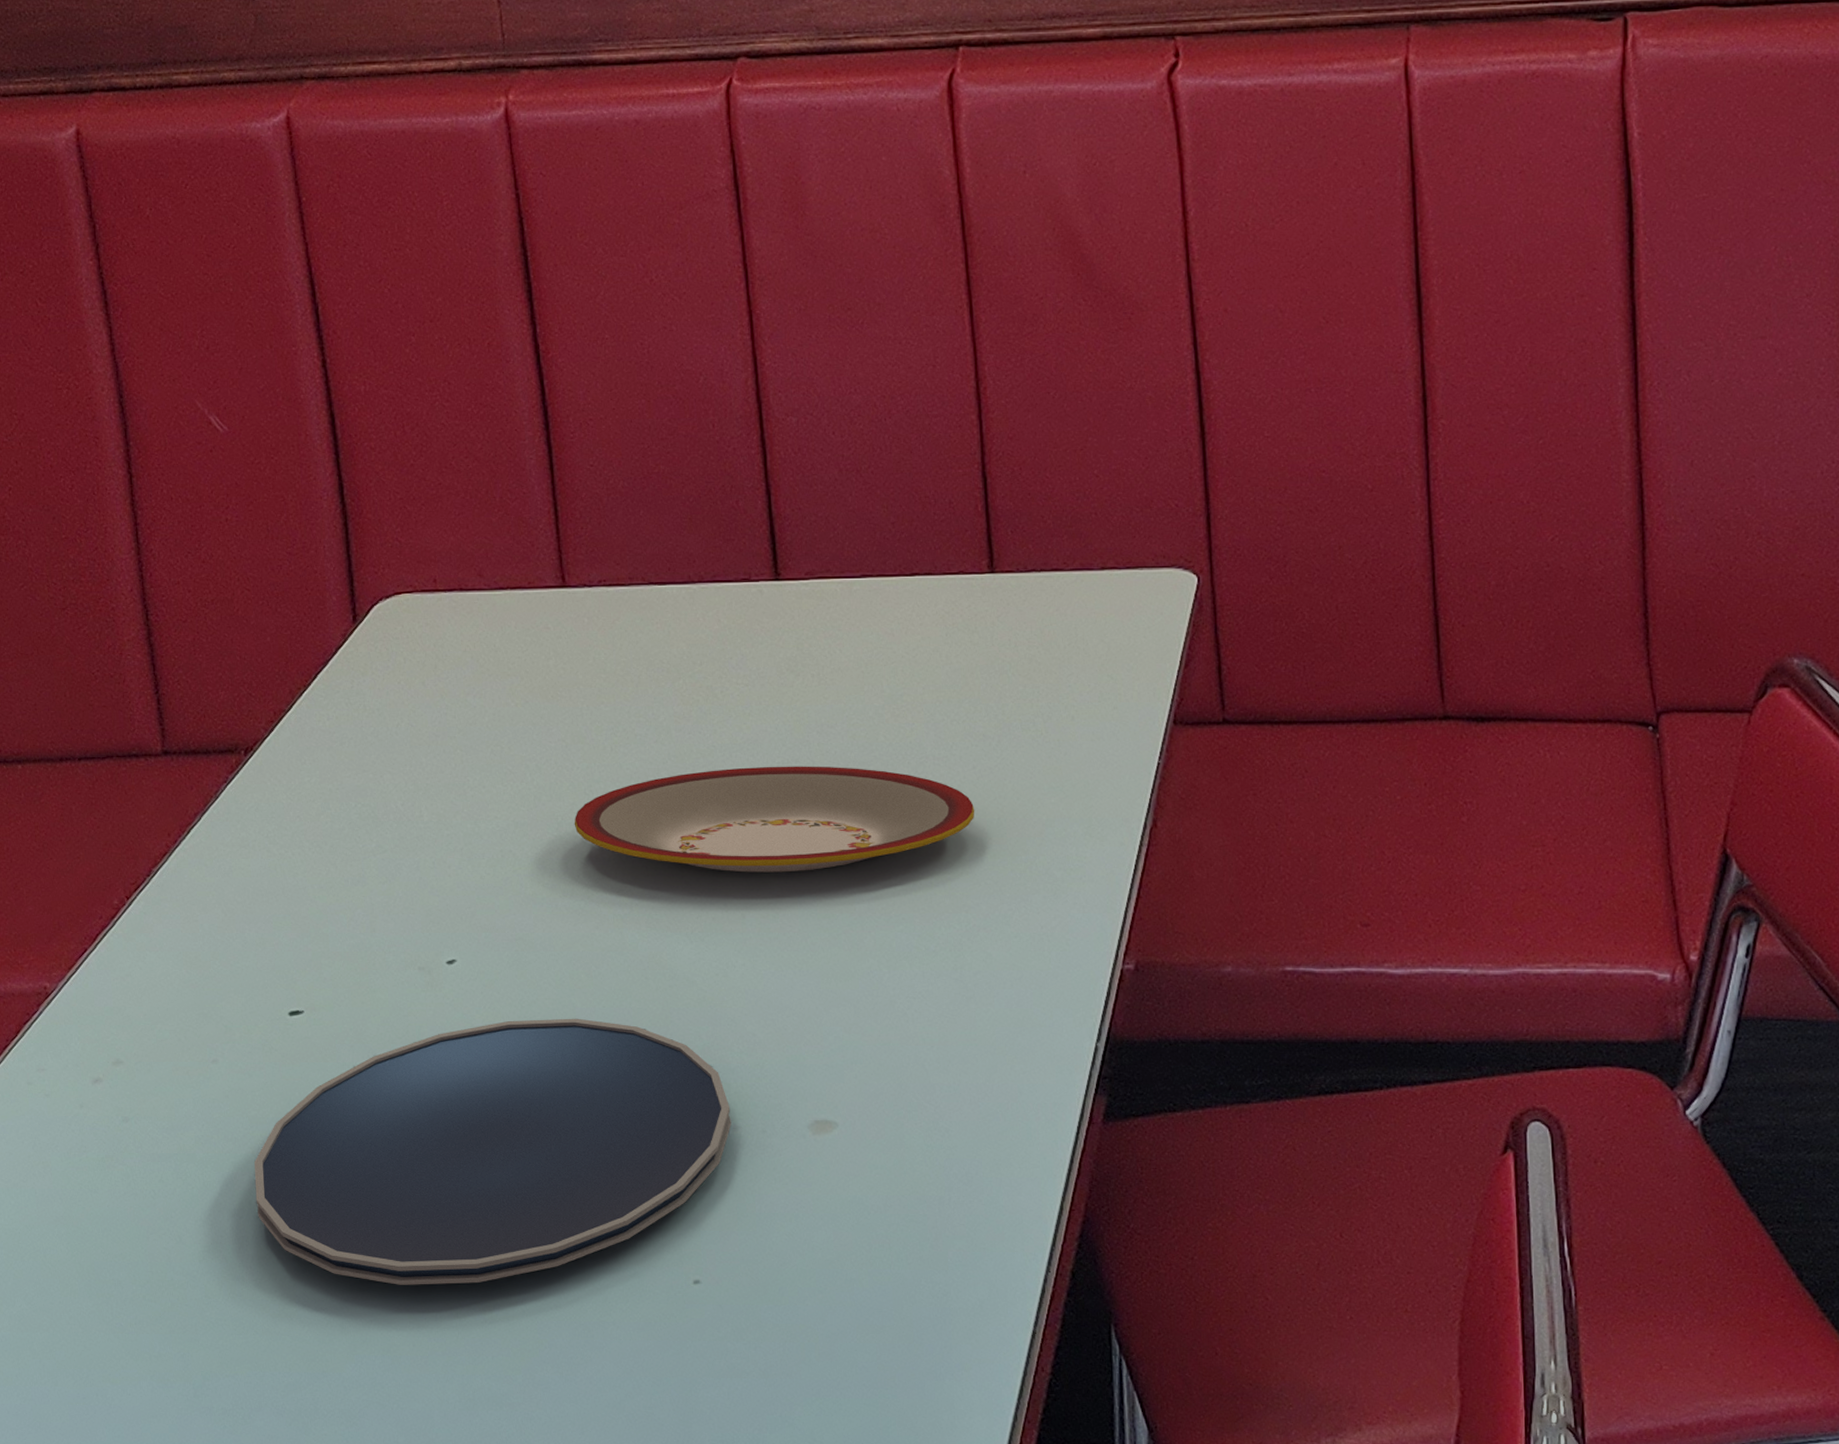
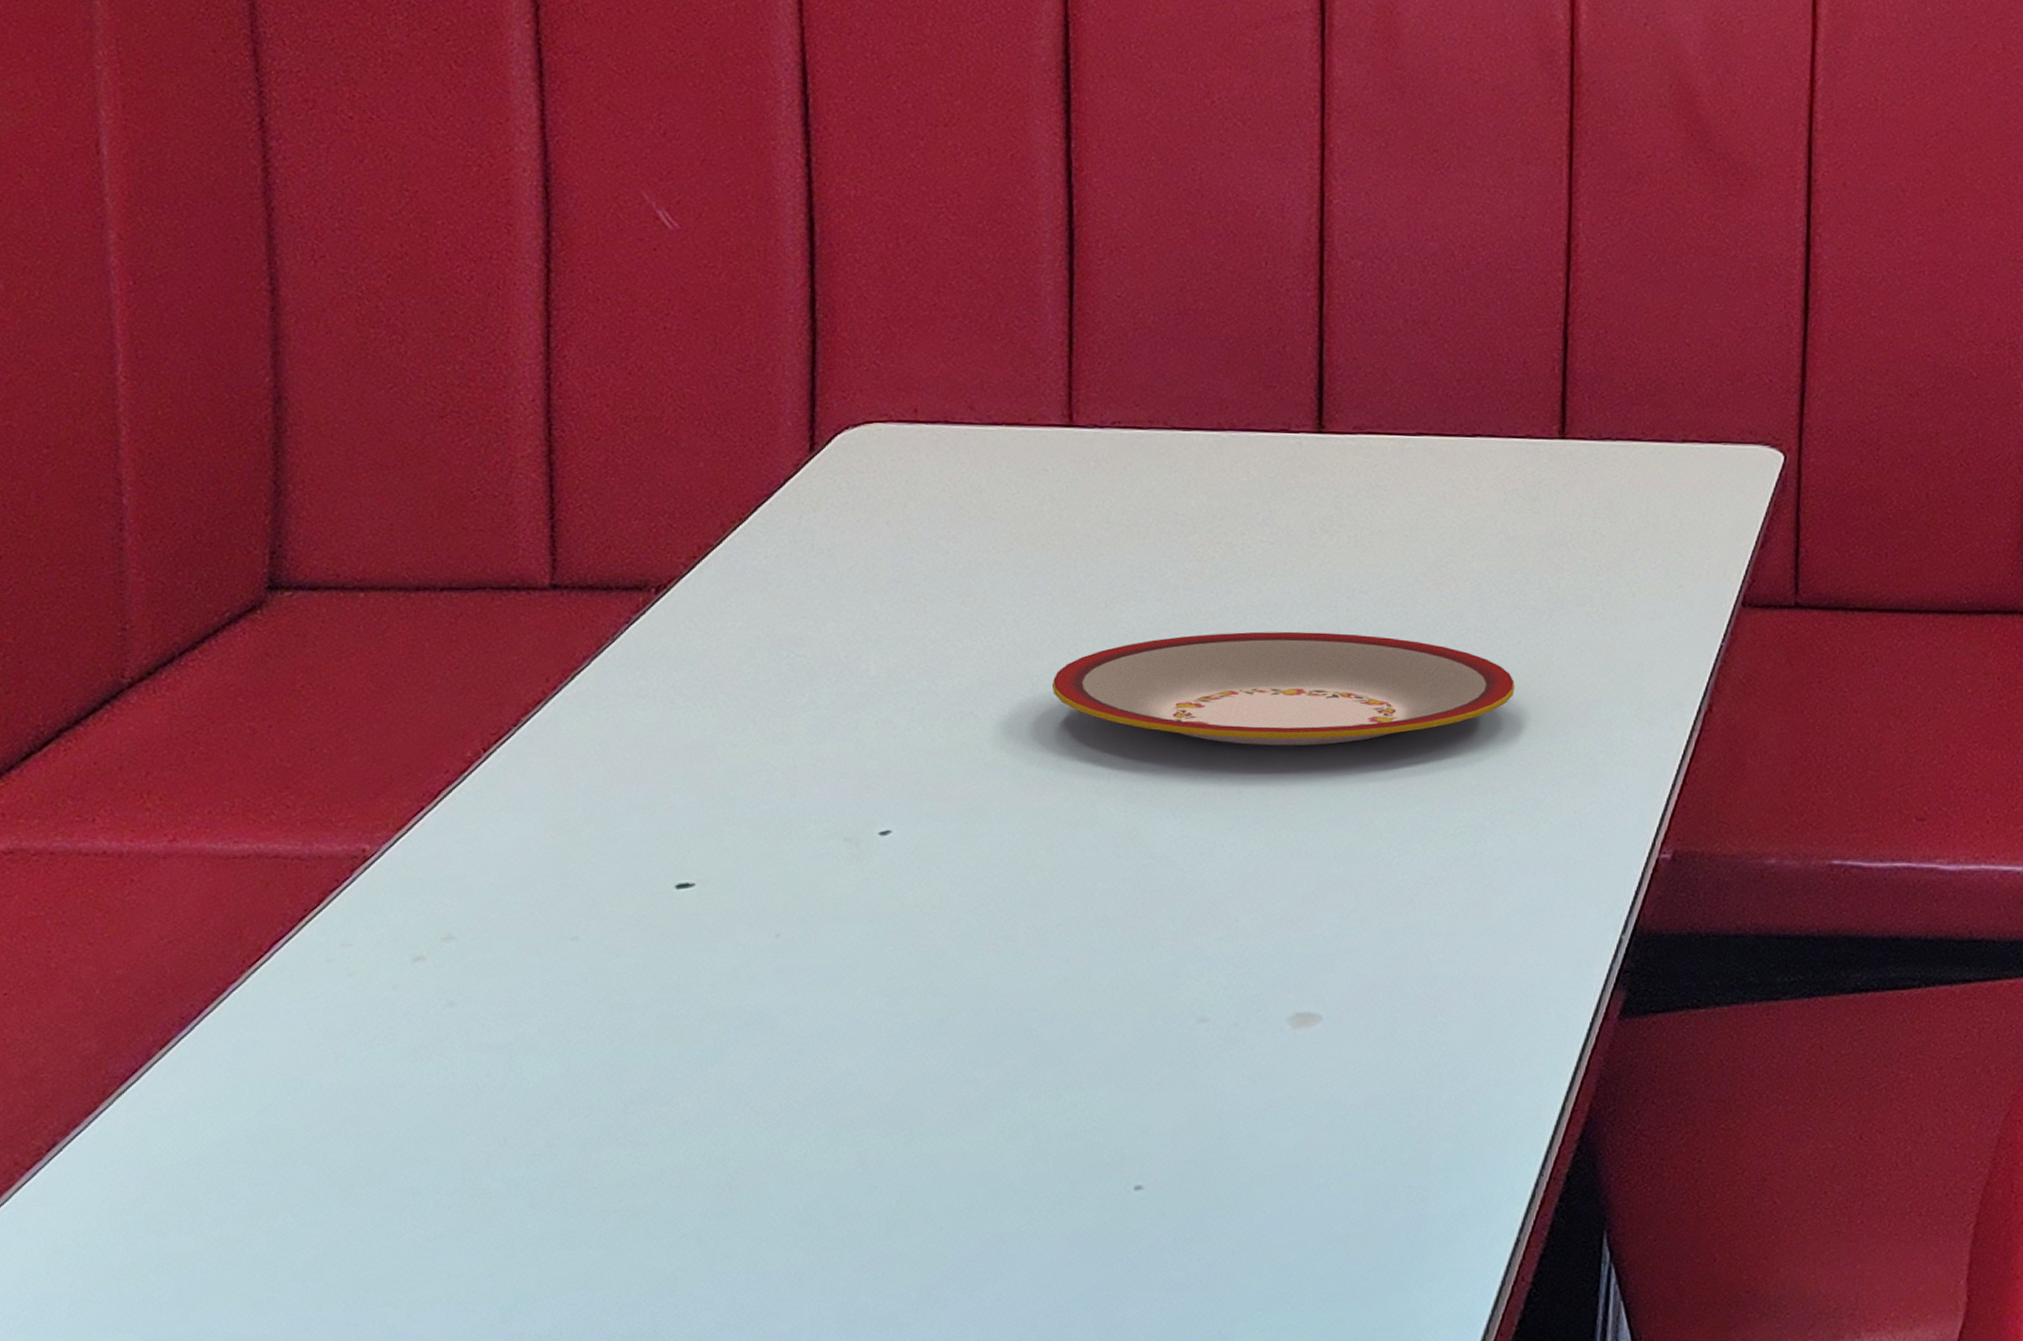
plate: present [254,1018,732,1285] -> none [608,898,1200,1193]

